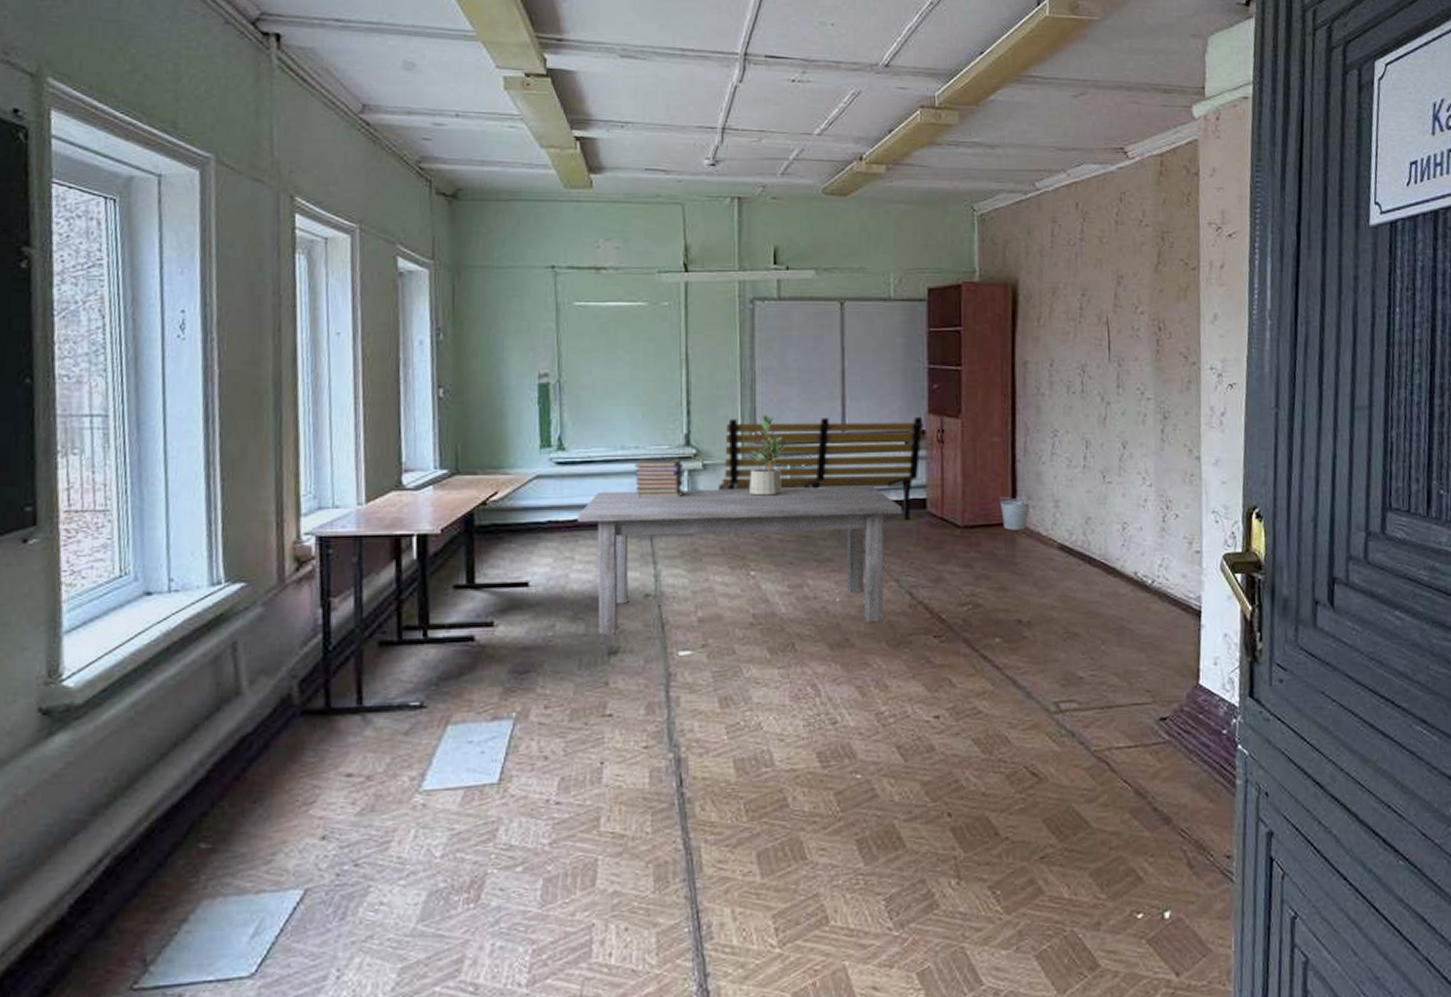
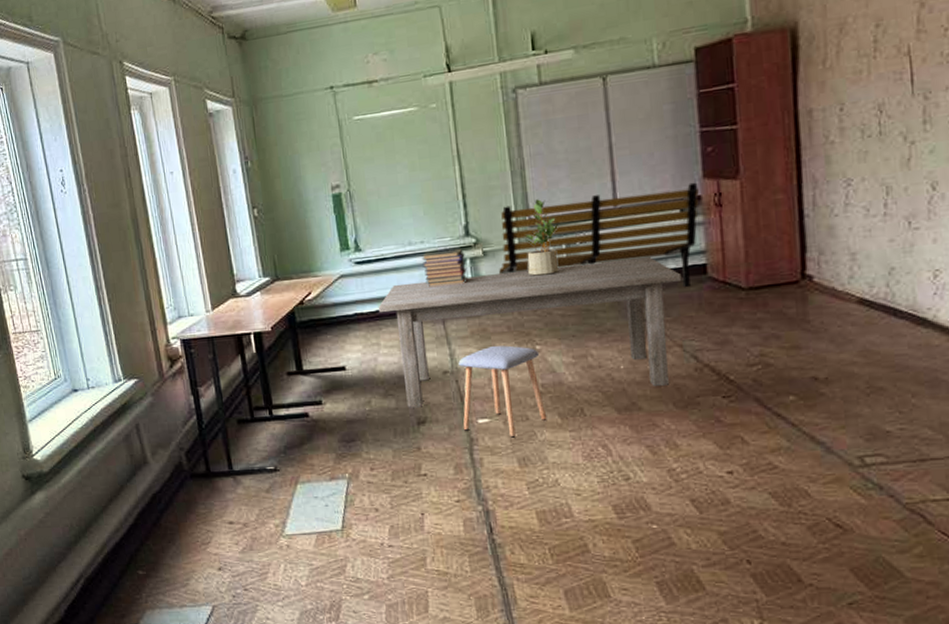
stool: none [661,568,755,674] -> present [458,345,547,438]
bucket: present [999,497,1031,530] -> none [787,254,824,288]

